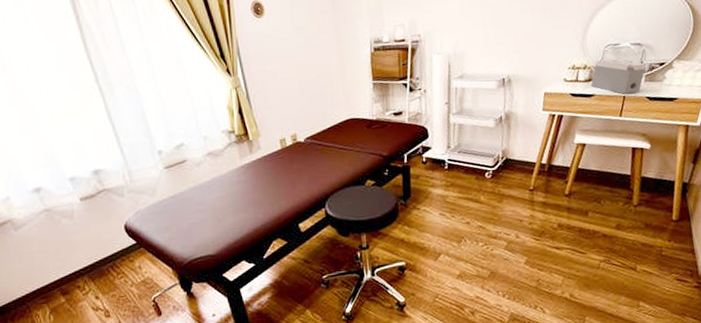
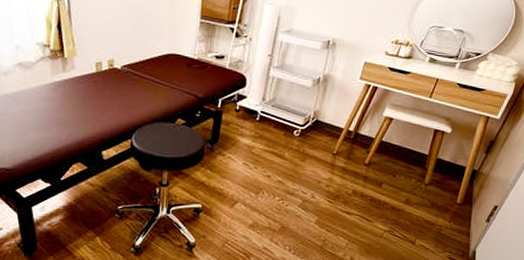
battery: present [591,59,646,94] -> none [410,39,463,78]

